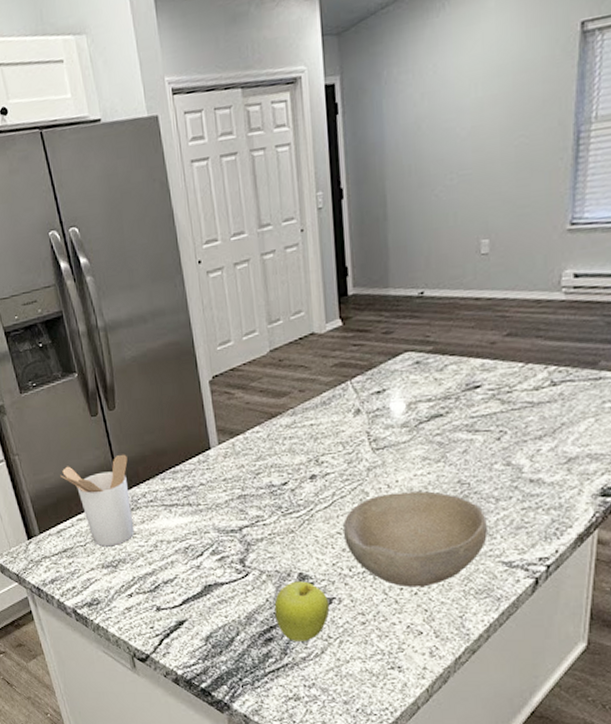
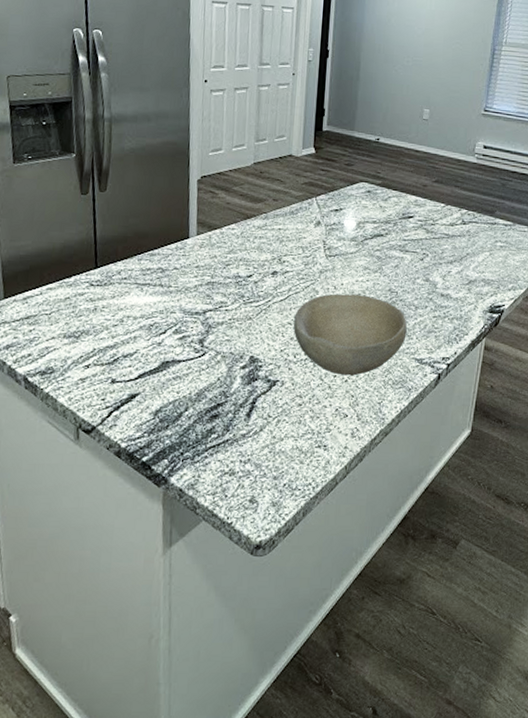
utensil holder: present [60,454,134,547] -> none [38,232,109,318]
fruit: present [274,581,330,641] -> none [223,363,273,419]

